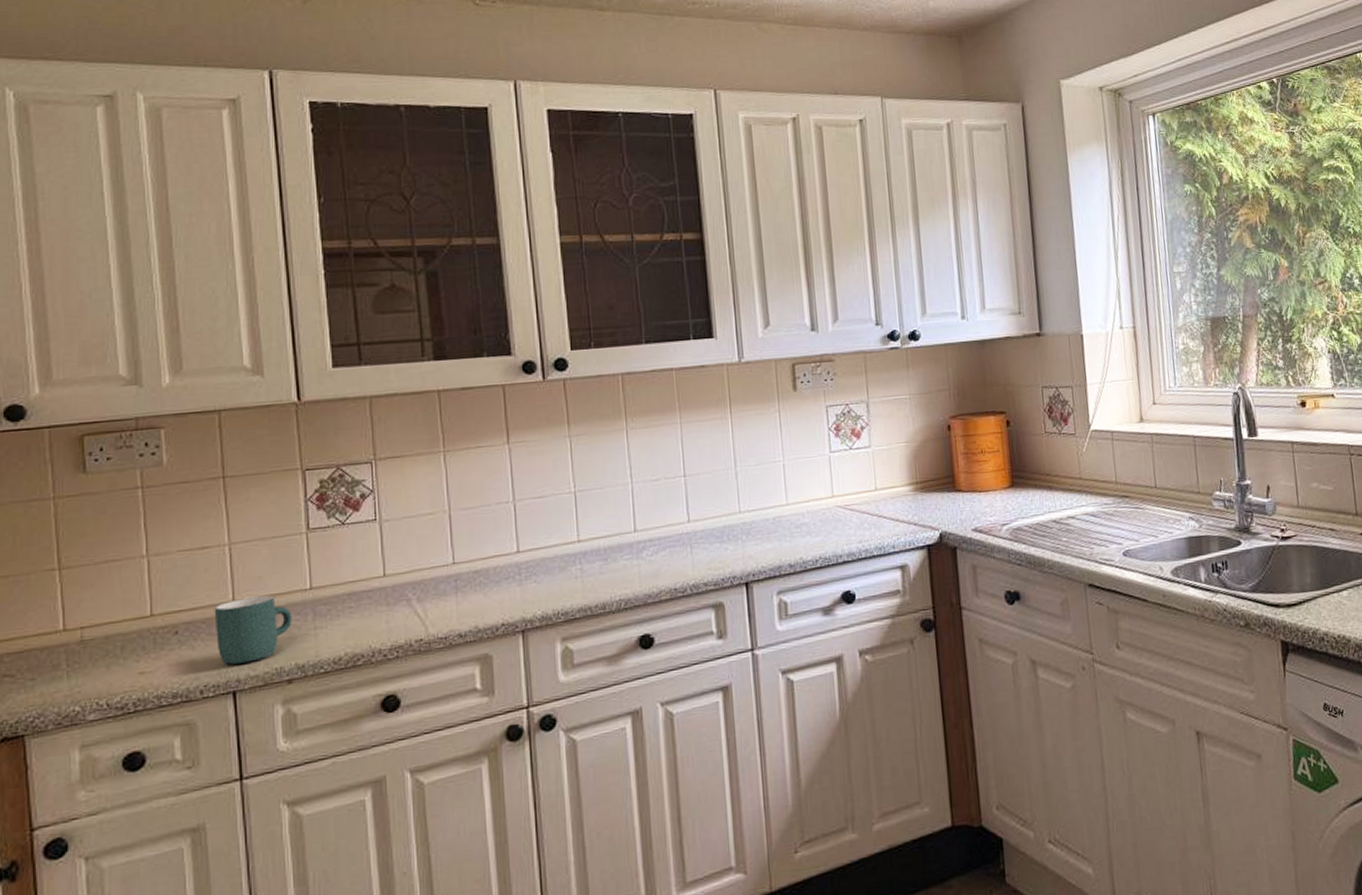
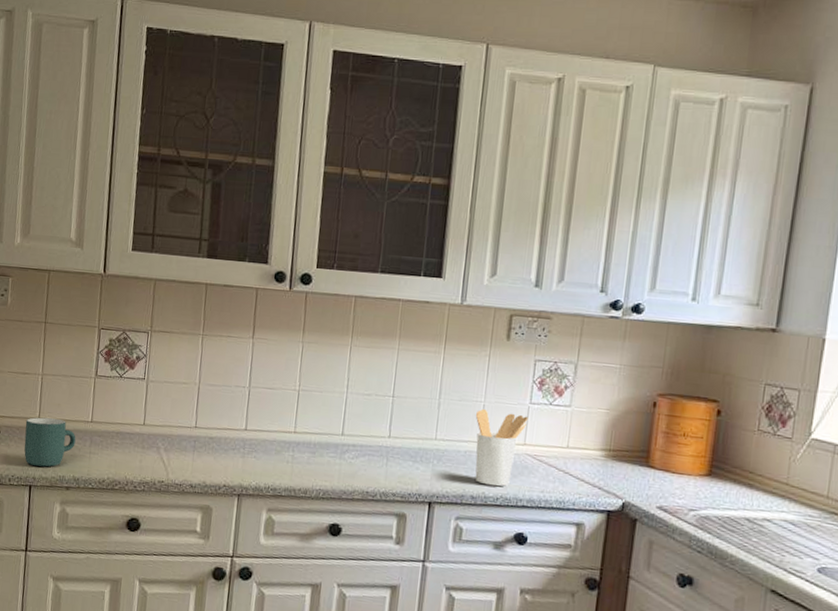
utensil holder: none [776,466,832,549] -> present [475,408,529,487]

